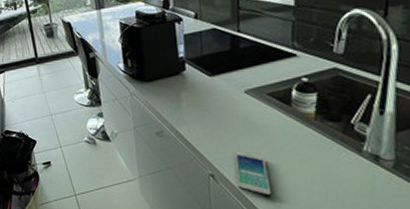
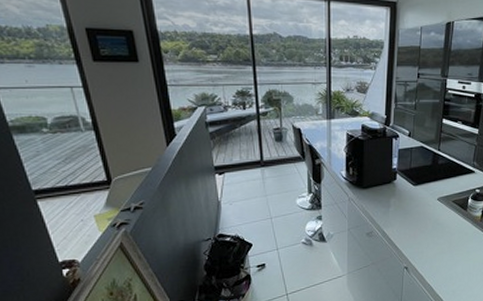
smartphone: present [235,152,272,196] -> none [423,247,446,281]

